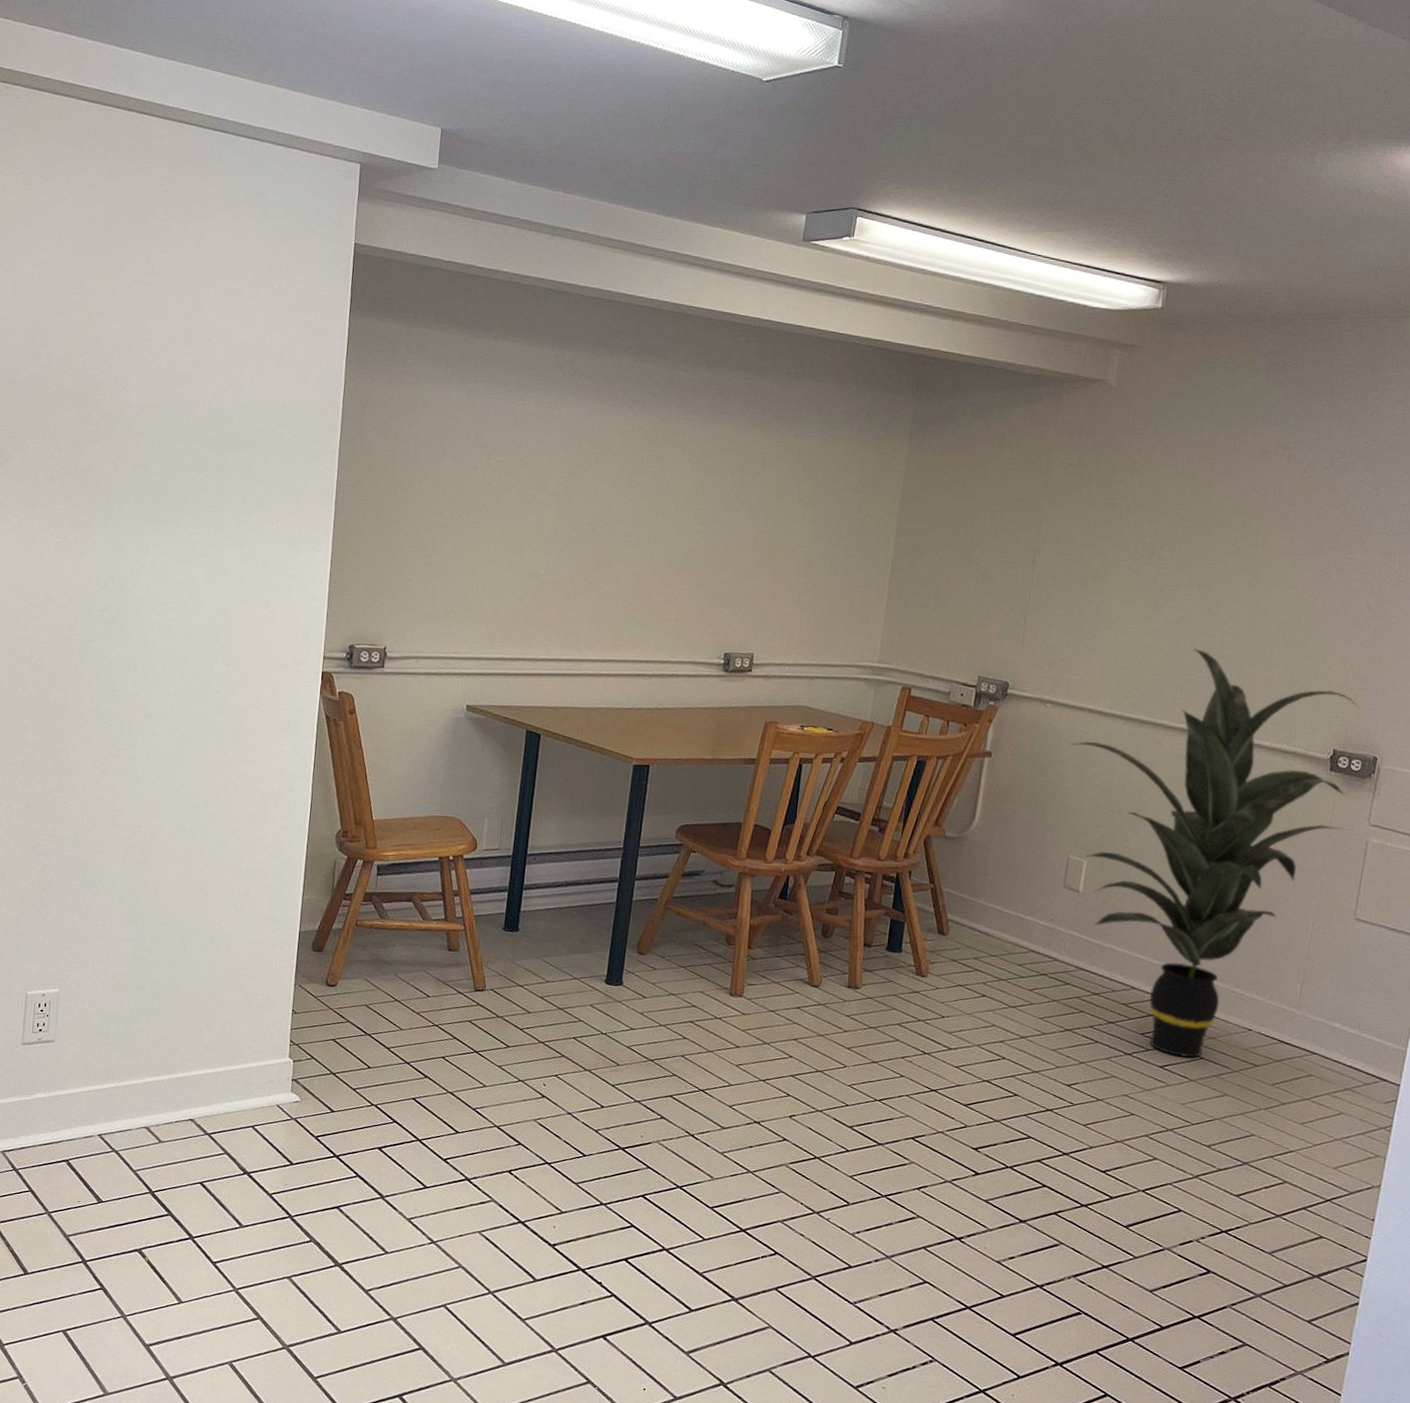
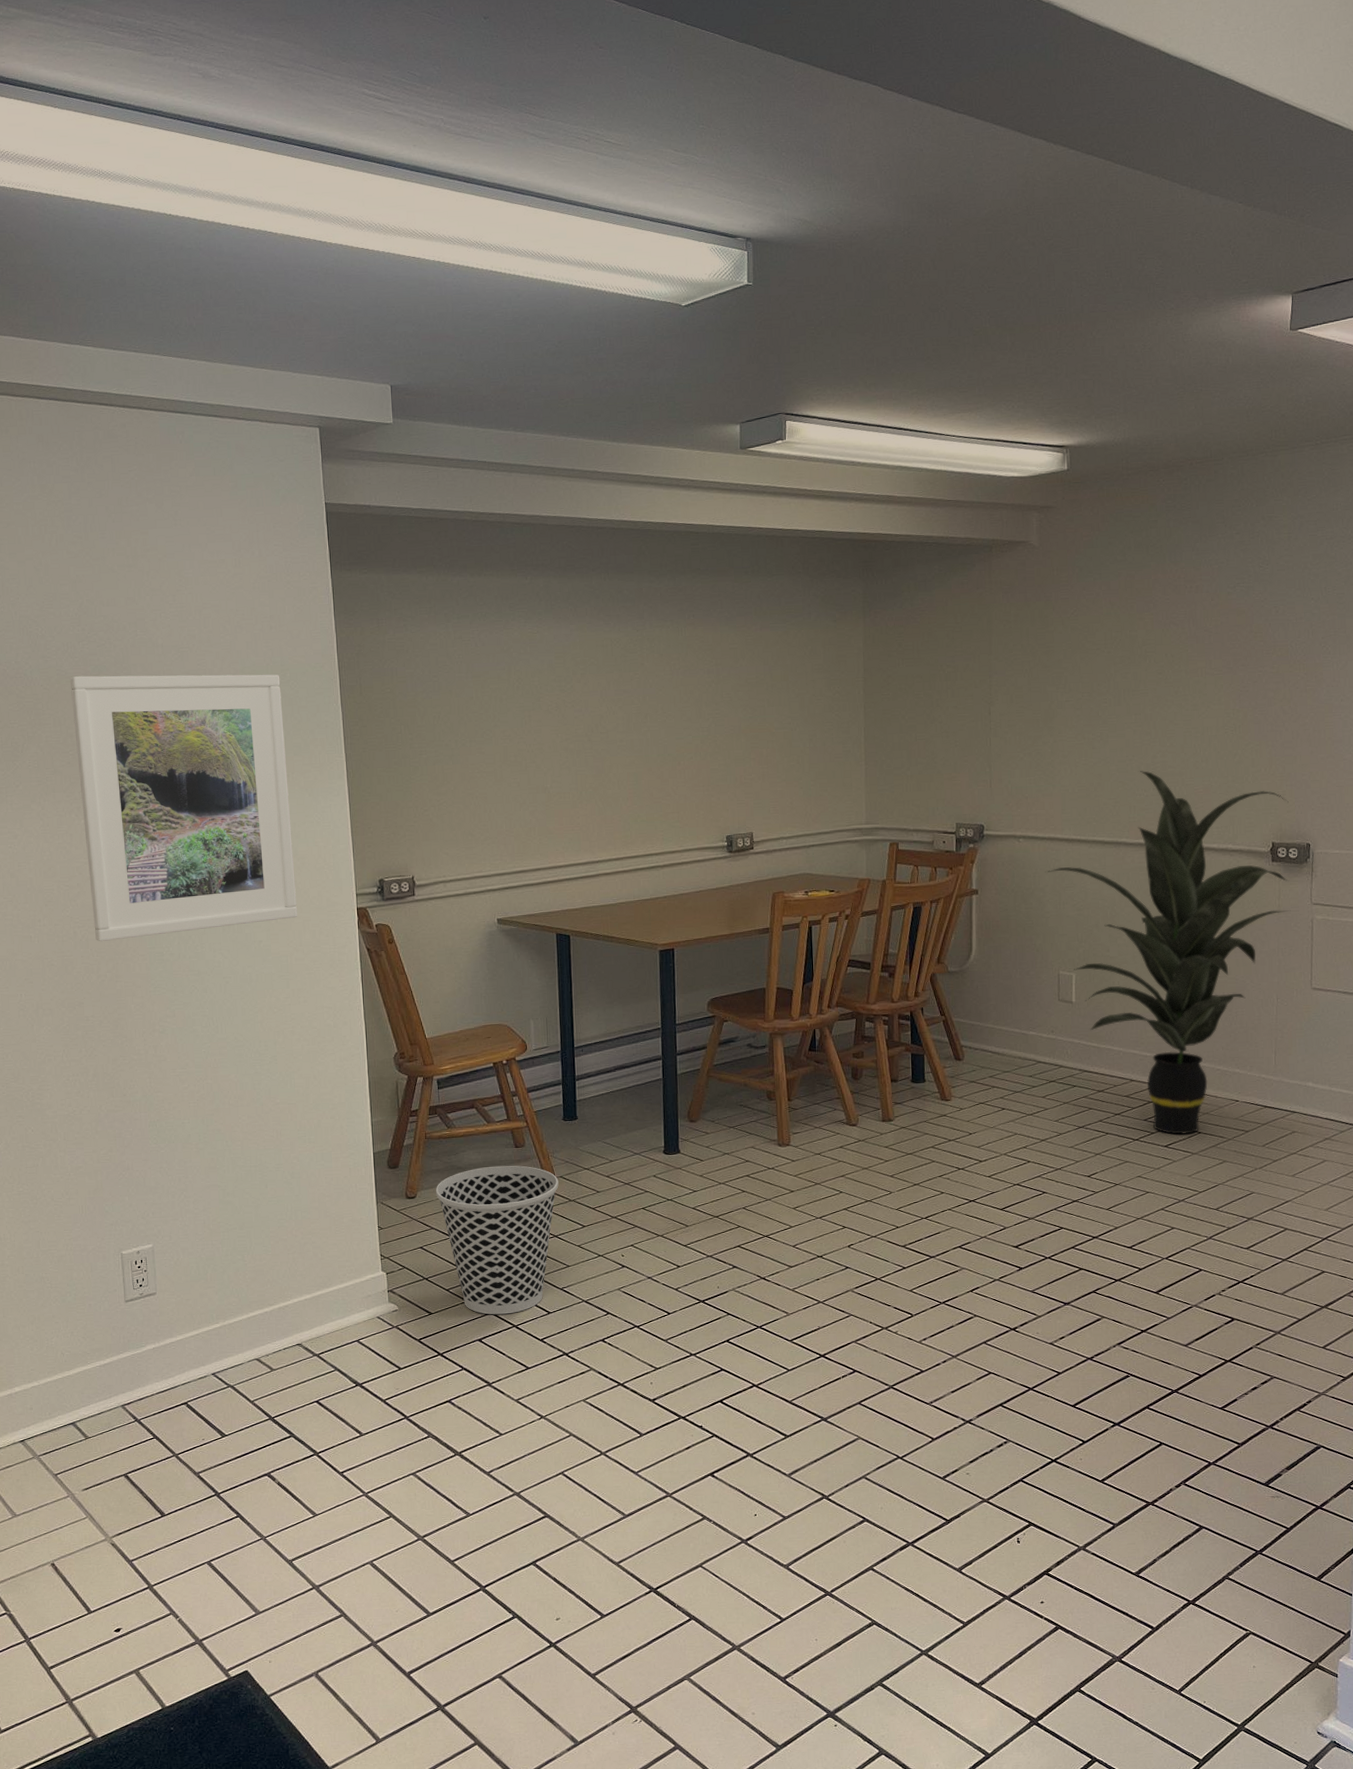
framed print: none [51,389,280,673] -> present [69,674,297,942]
wastebasket: none [358,965,489,1126] -> present [436,1165,559,1315]

